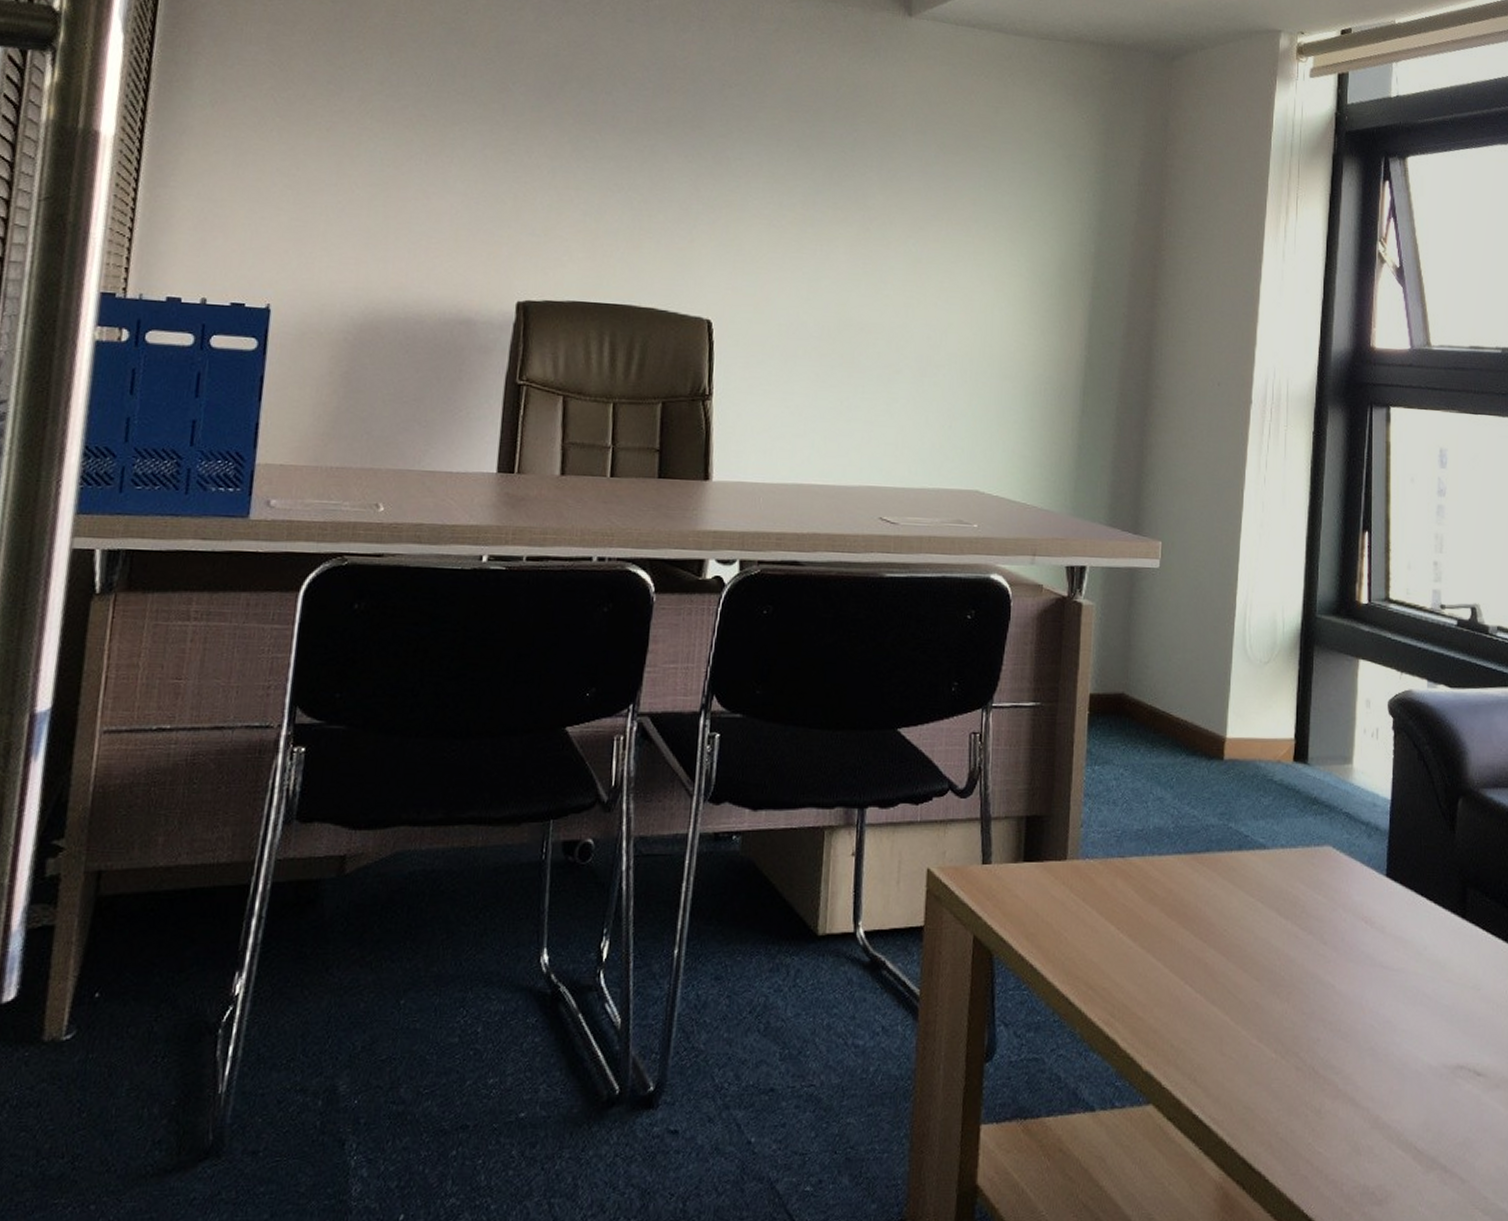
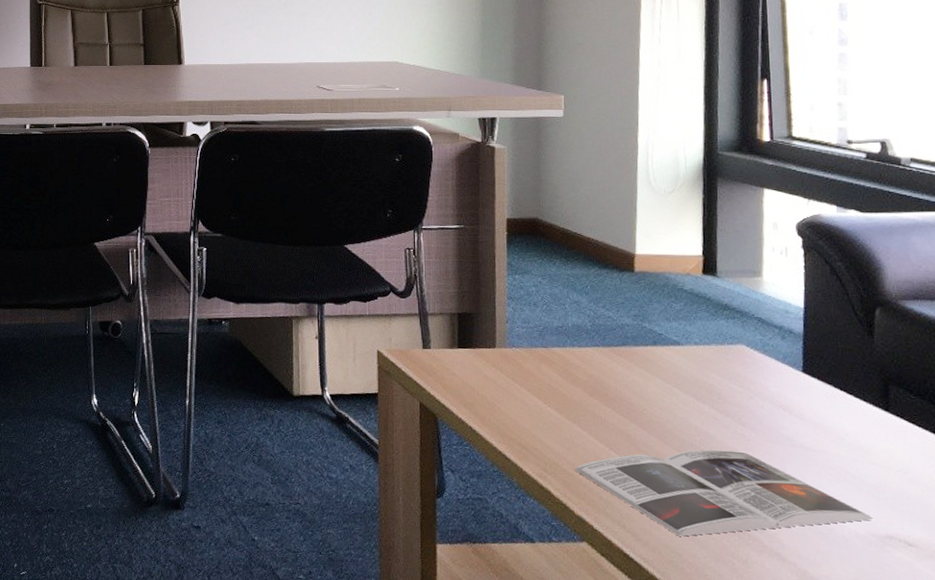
magazine: none [1145,975,1445,1087] -> present [574,449,873,537]

